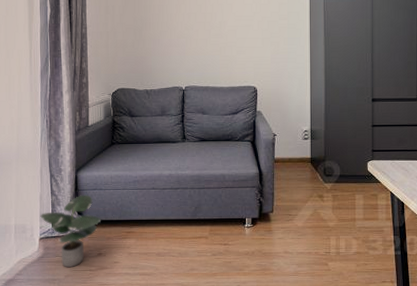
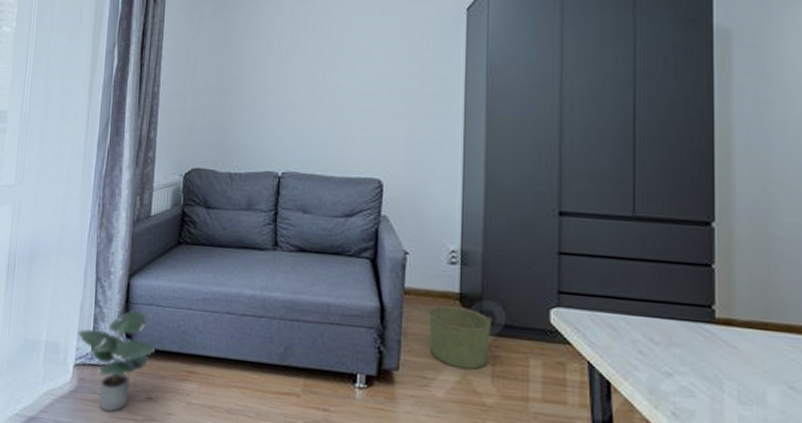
basket: none [290,167,332,207] -> present [427,305,493,370]

